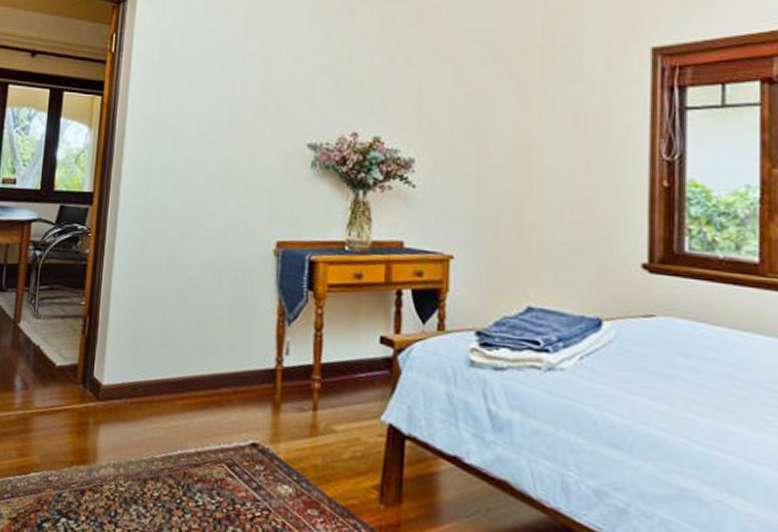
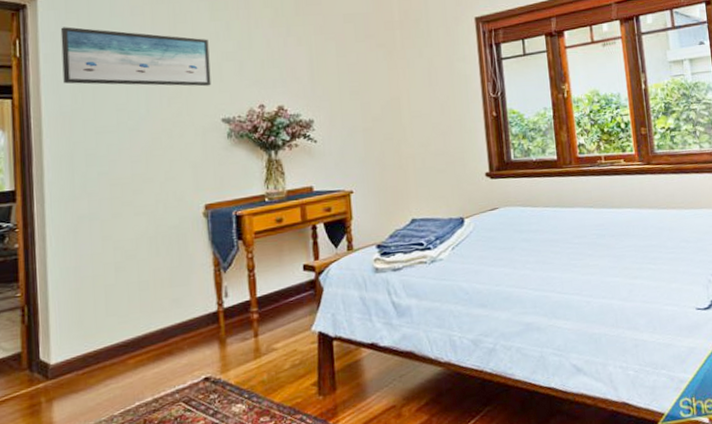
wall art: none [151,24,304,104] -> present [60,27,211,87]

